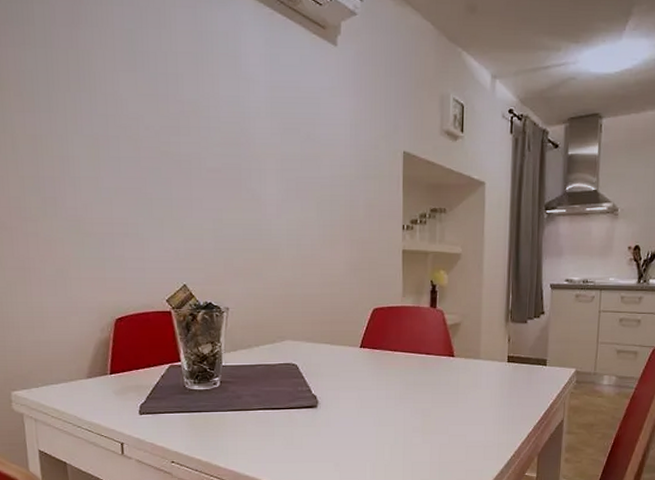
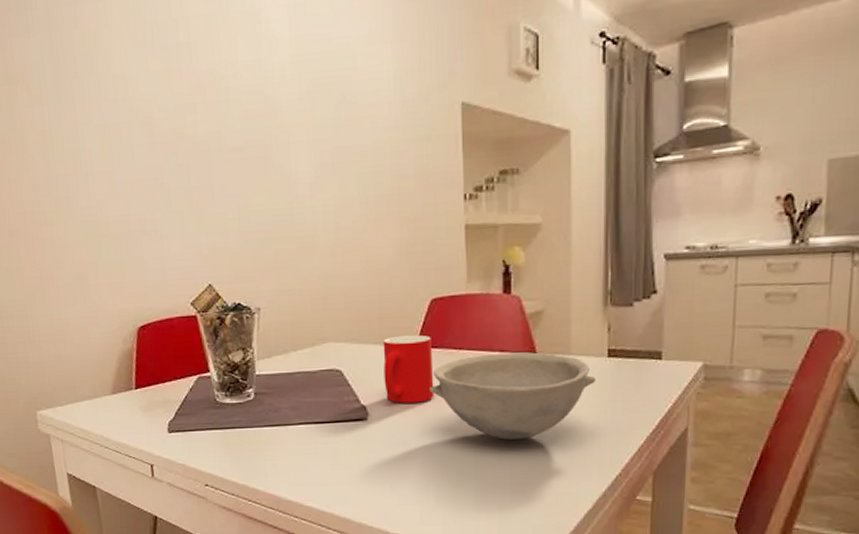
cup: none [332,337,373,394] -> present [383,334,434,403]
bowl: none [370,356,498,426] -> present [430,352,595,440]

